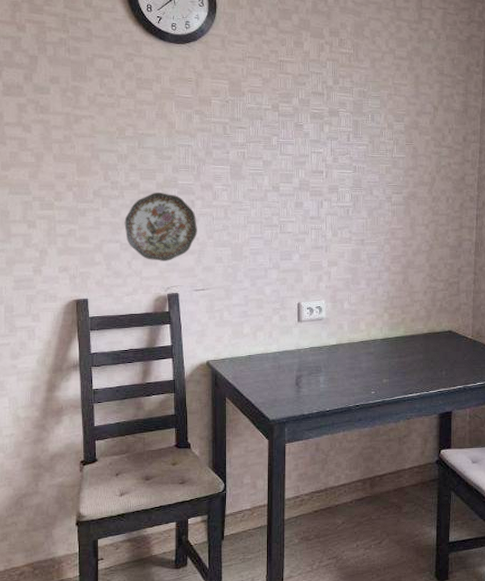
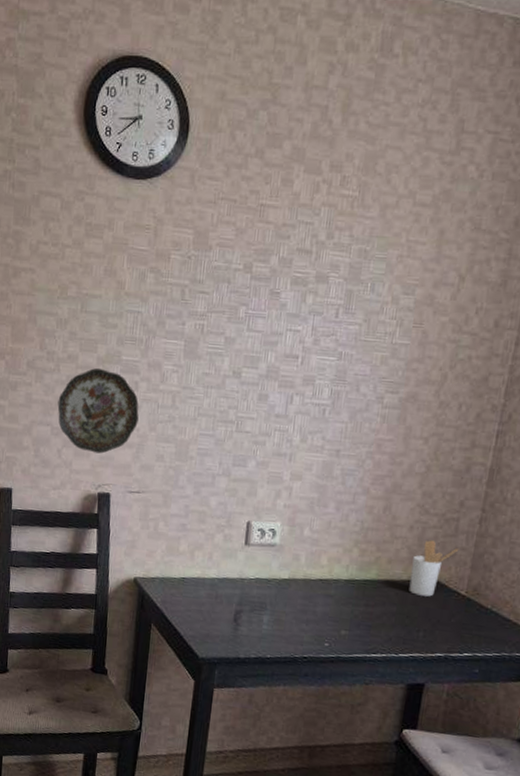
utensil holder: none [430,300,462,343] -> present [408,540,459,597]

